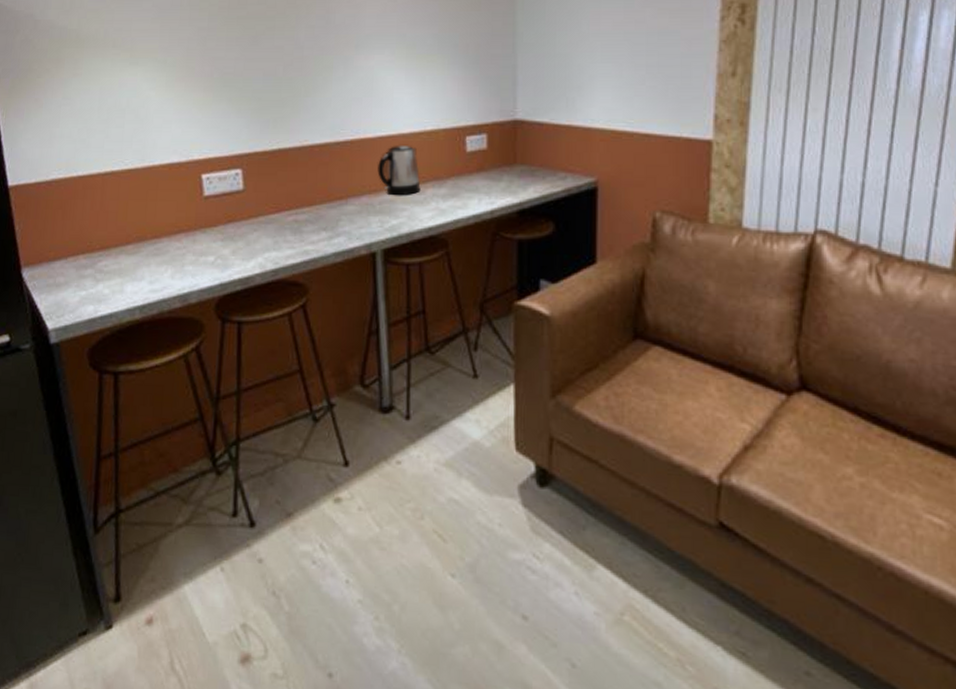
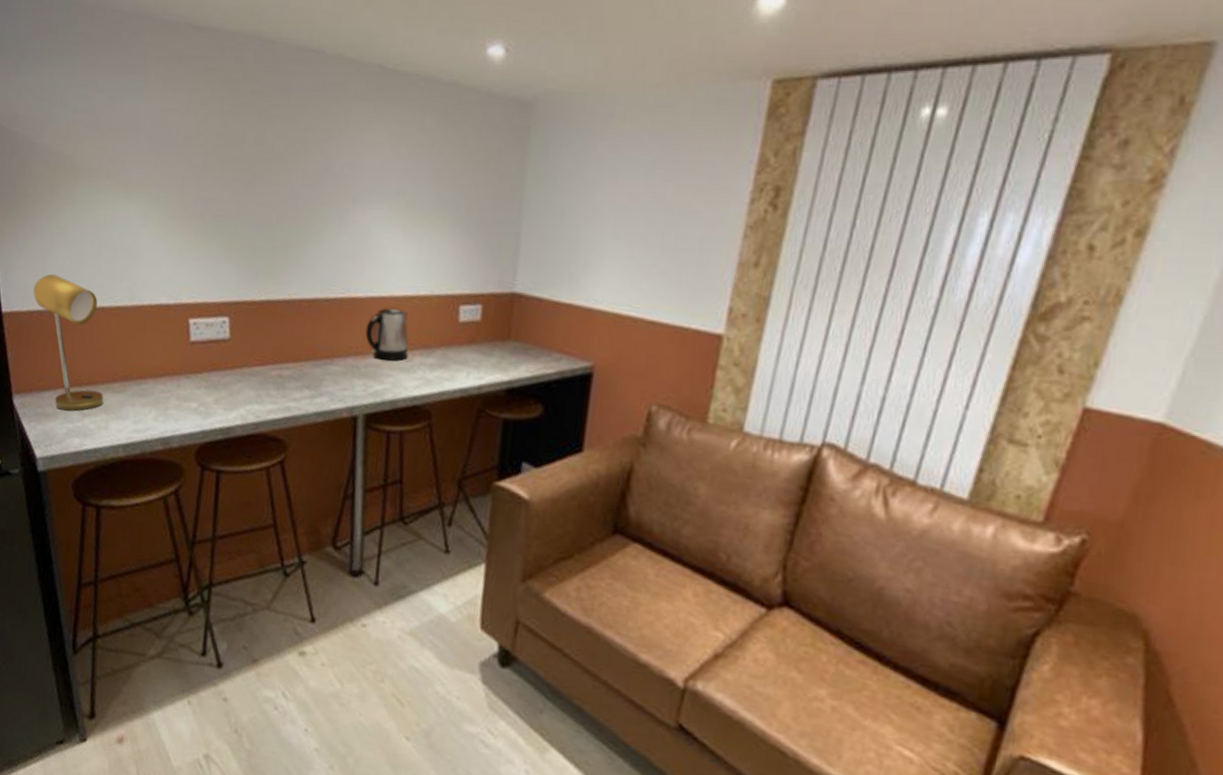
desk lamp: none [40,143,118,278] -> present [33,273,104,412]

